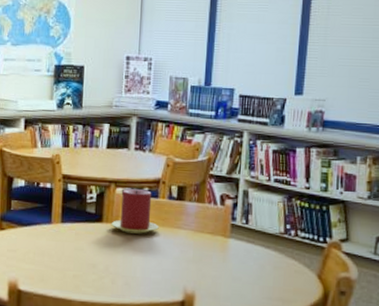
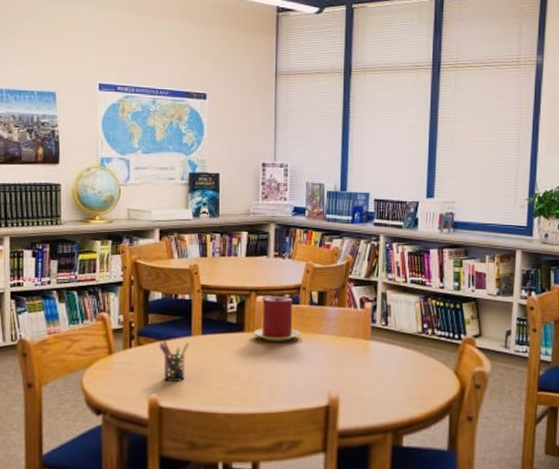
pen holder: none [20,225,49,268] -> present [158,339,189,383]

